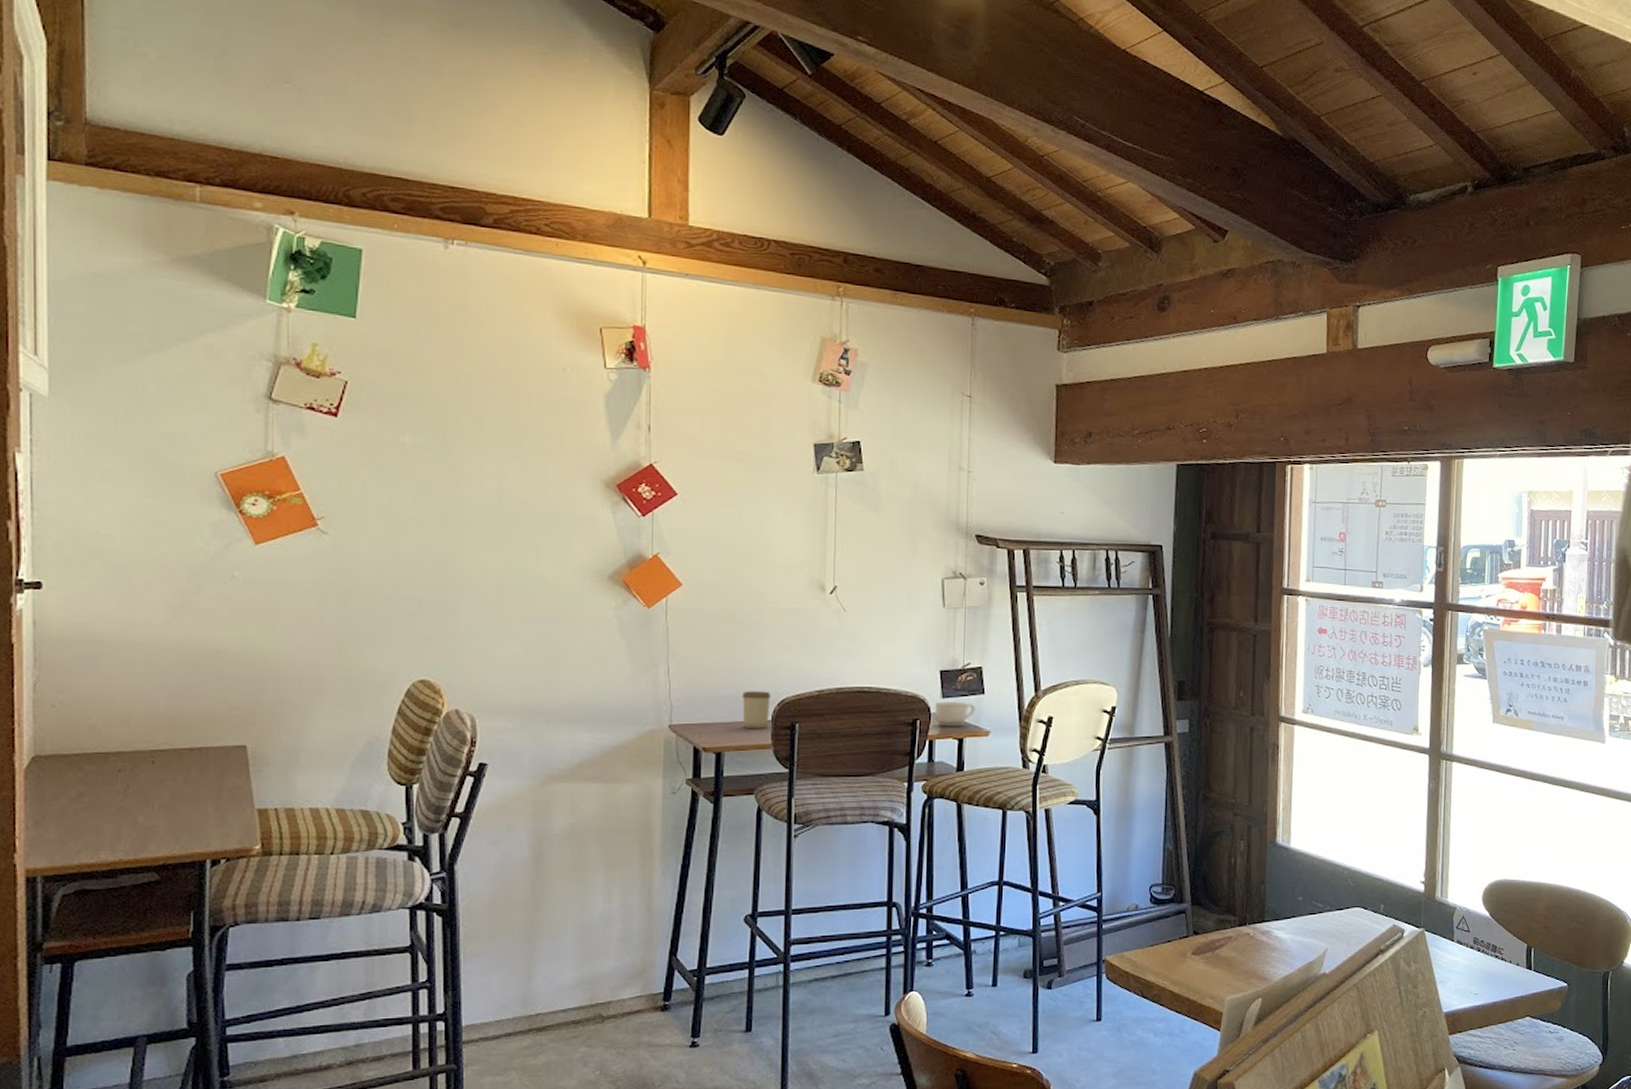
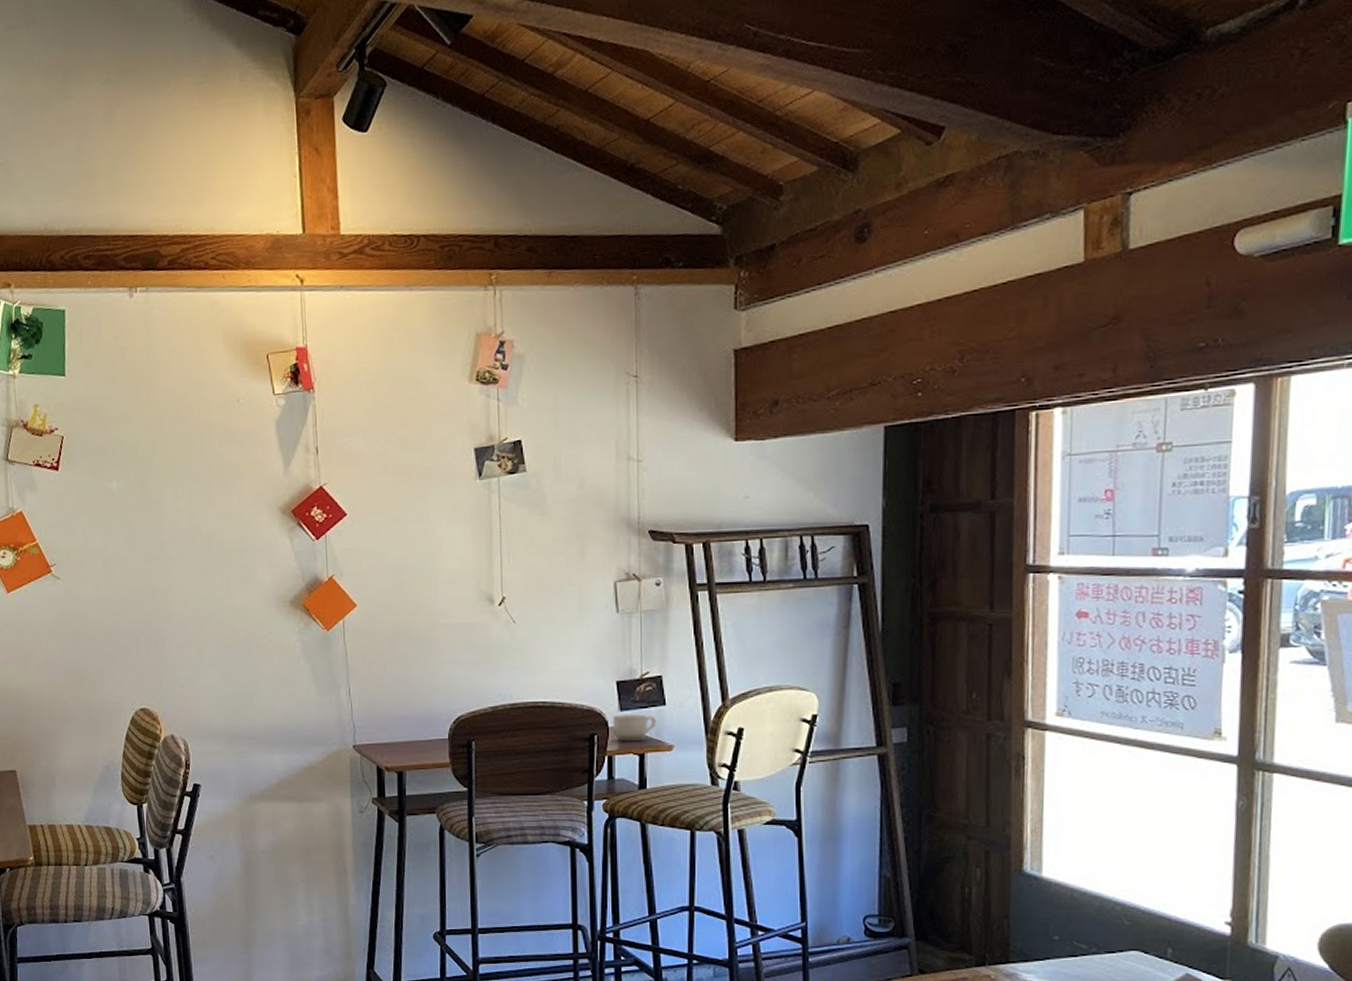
cup: present [742,691,771,728] -> none [419,709,446,747]

